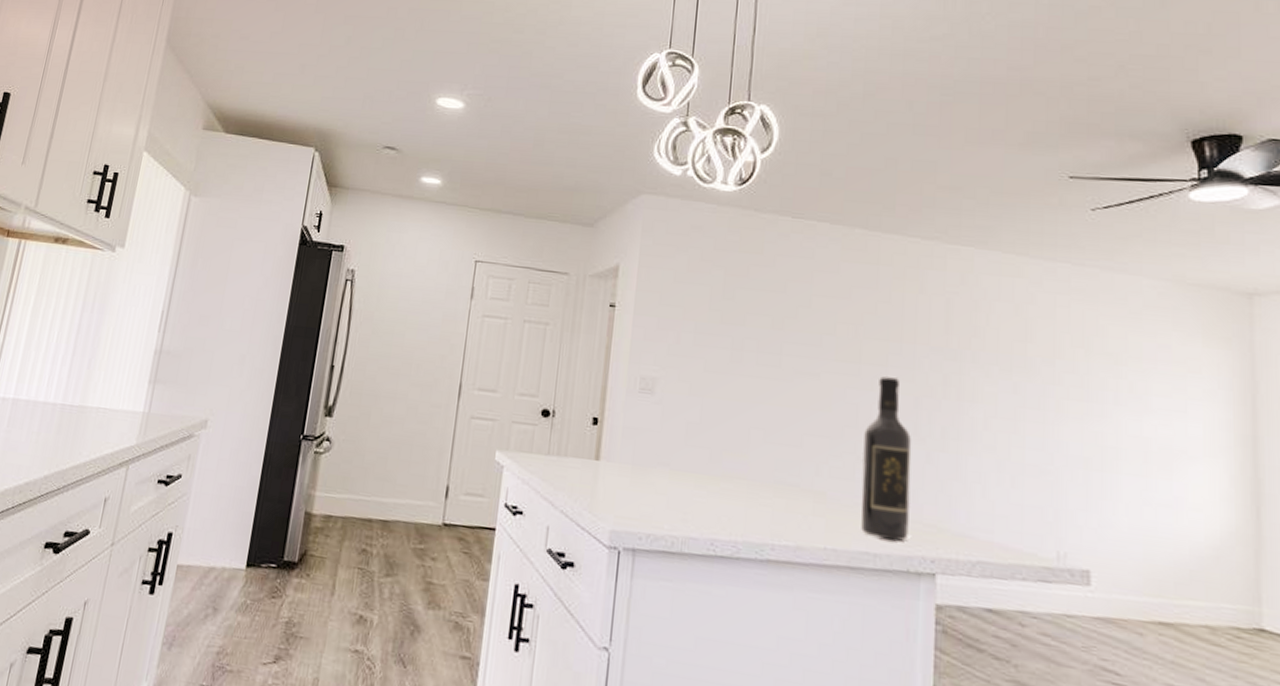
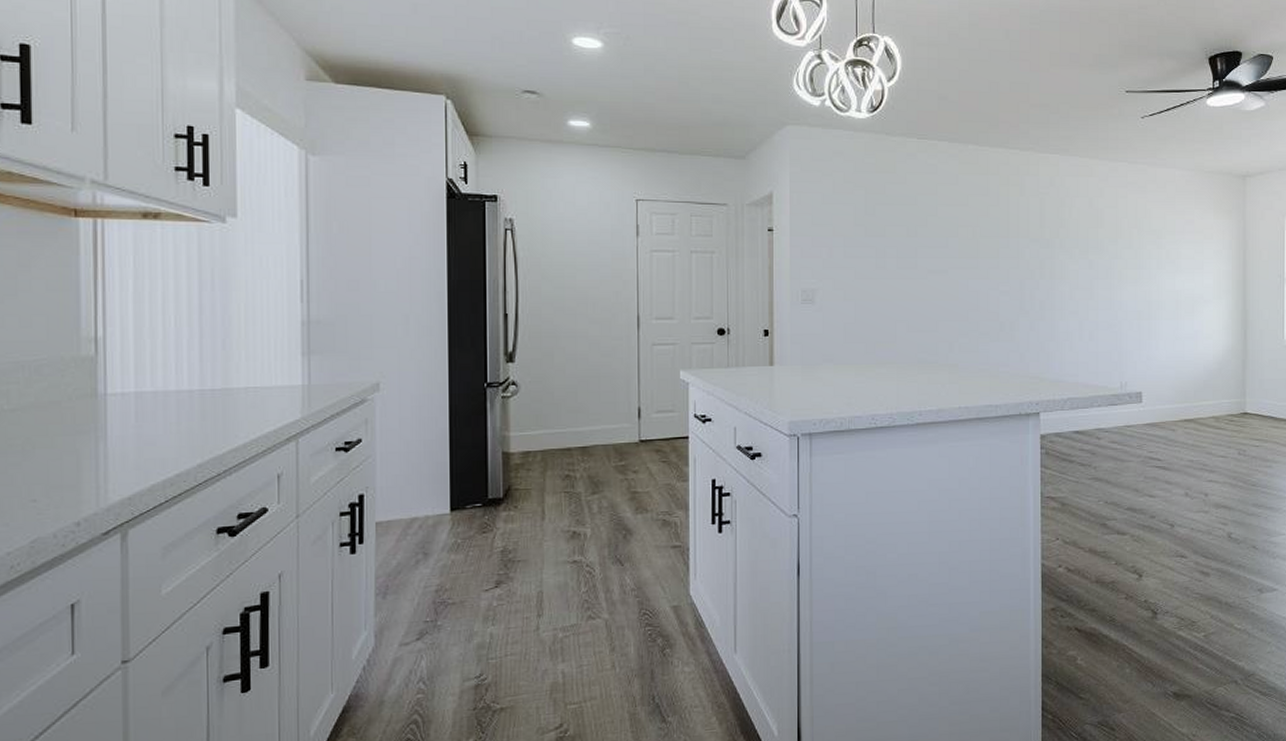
wine bottle: present [860,376,912,541] -> none [984,267,1019,393]

